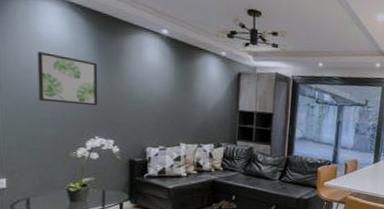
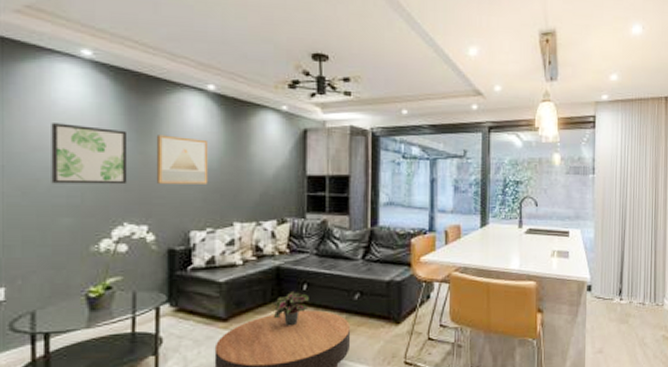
wall art: none [120,68,162,111] -> present [156,135,209,184]

